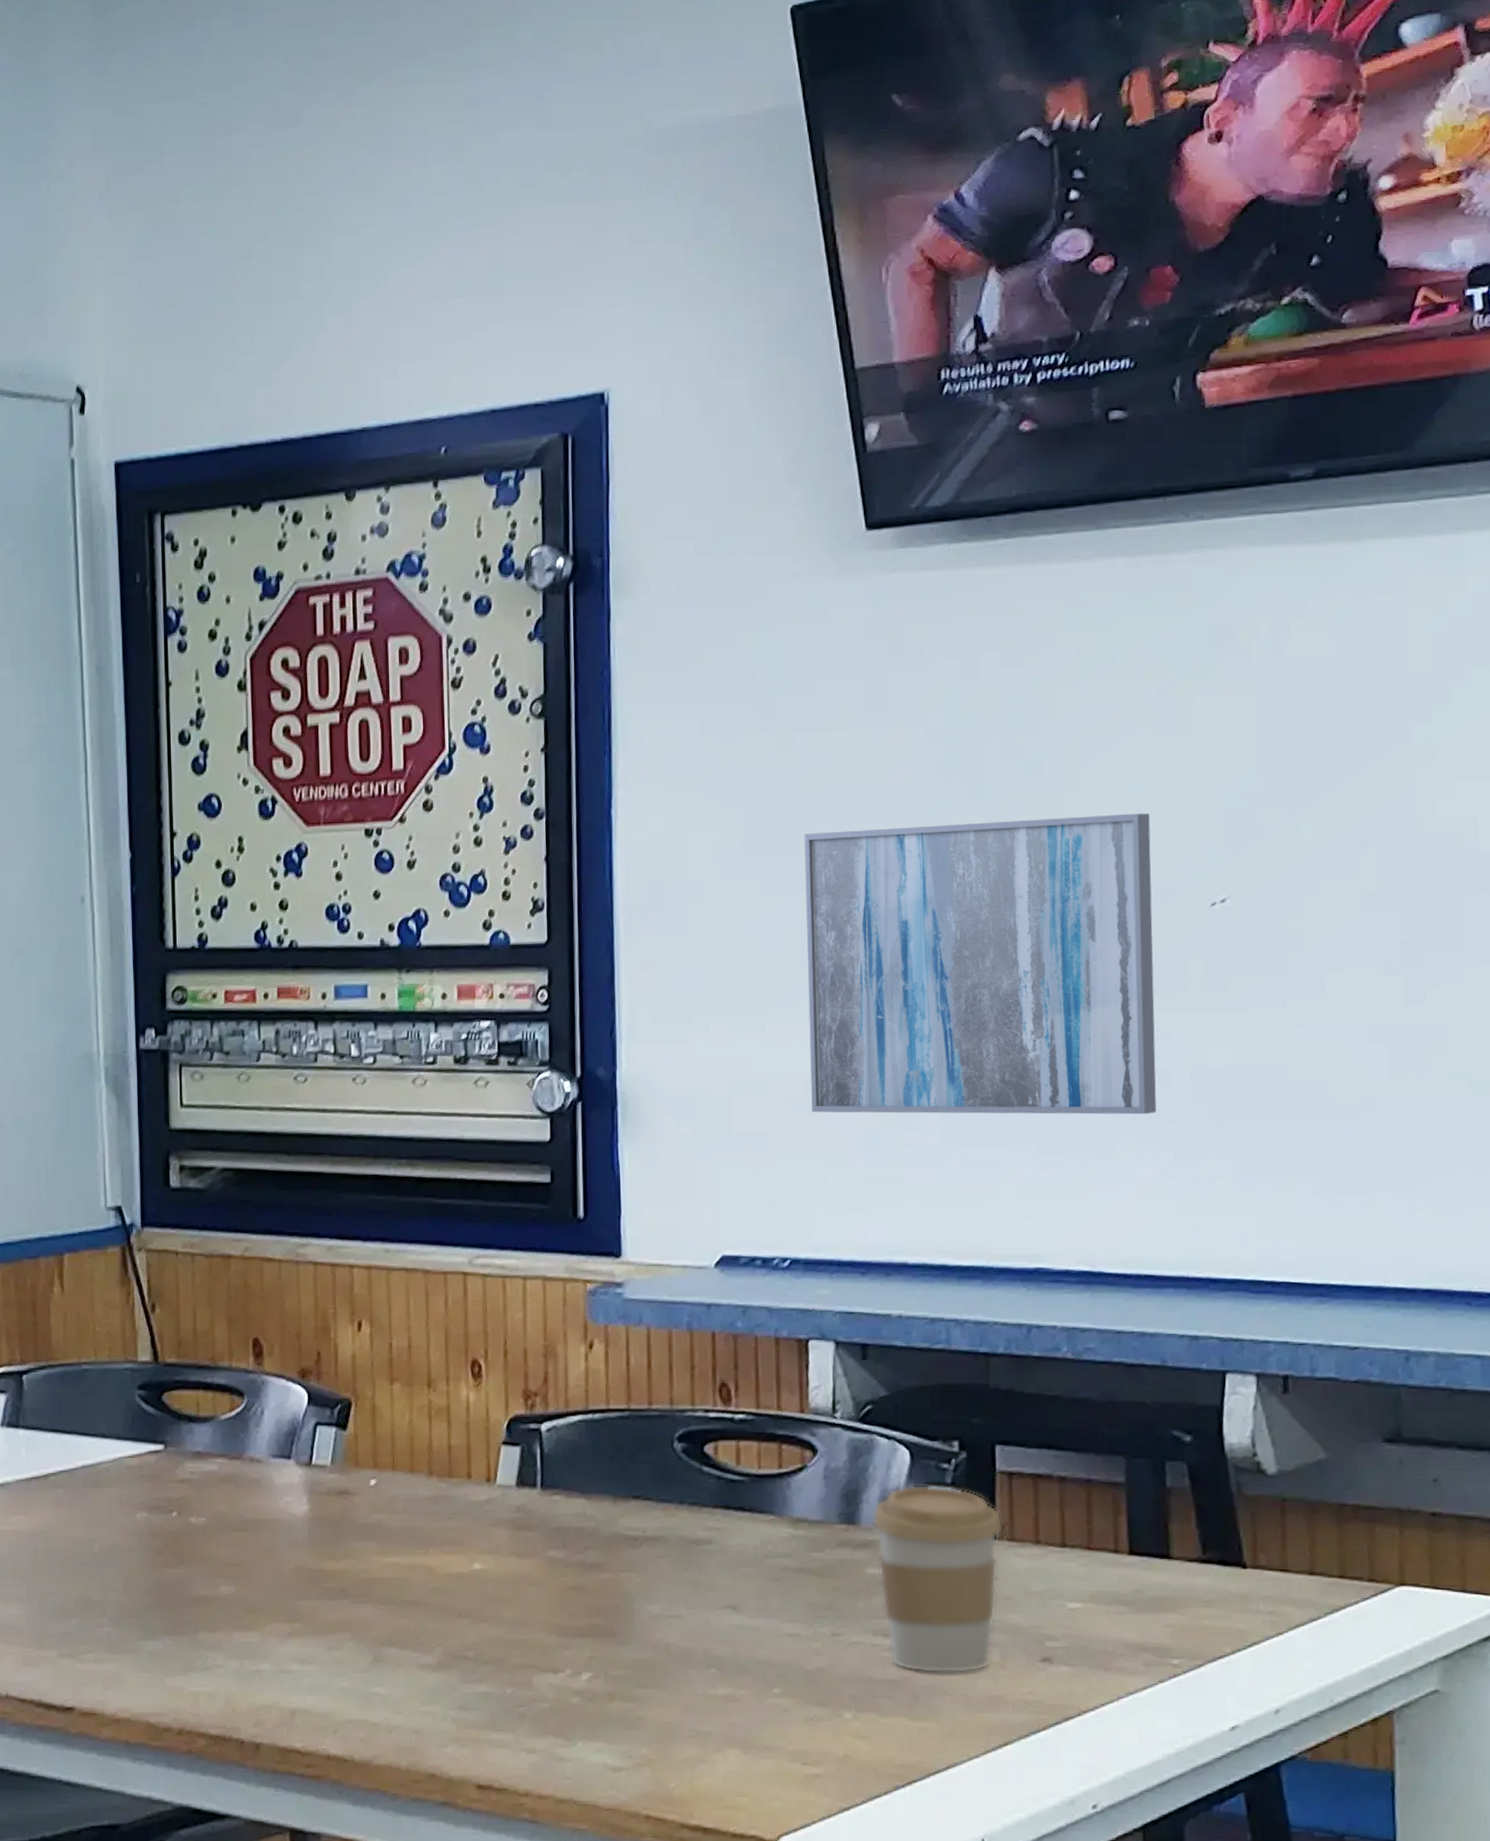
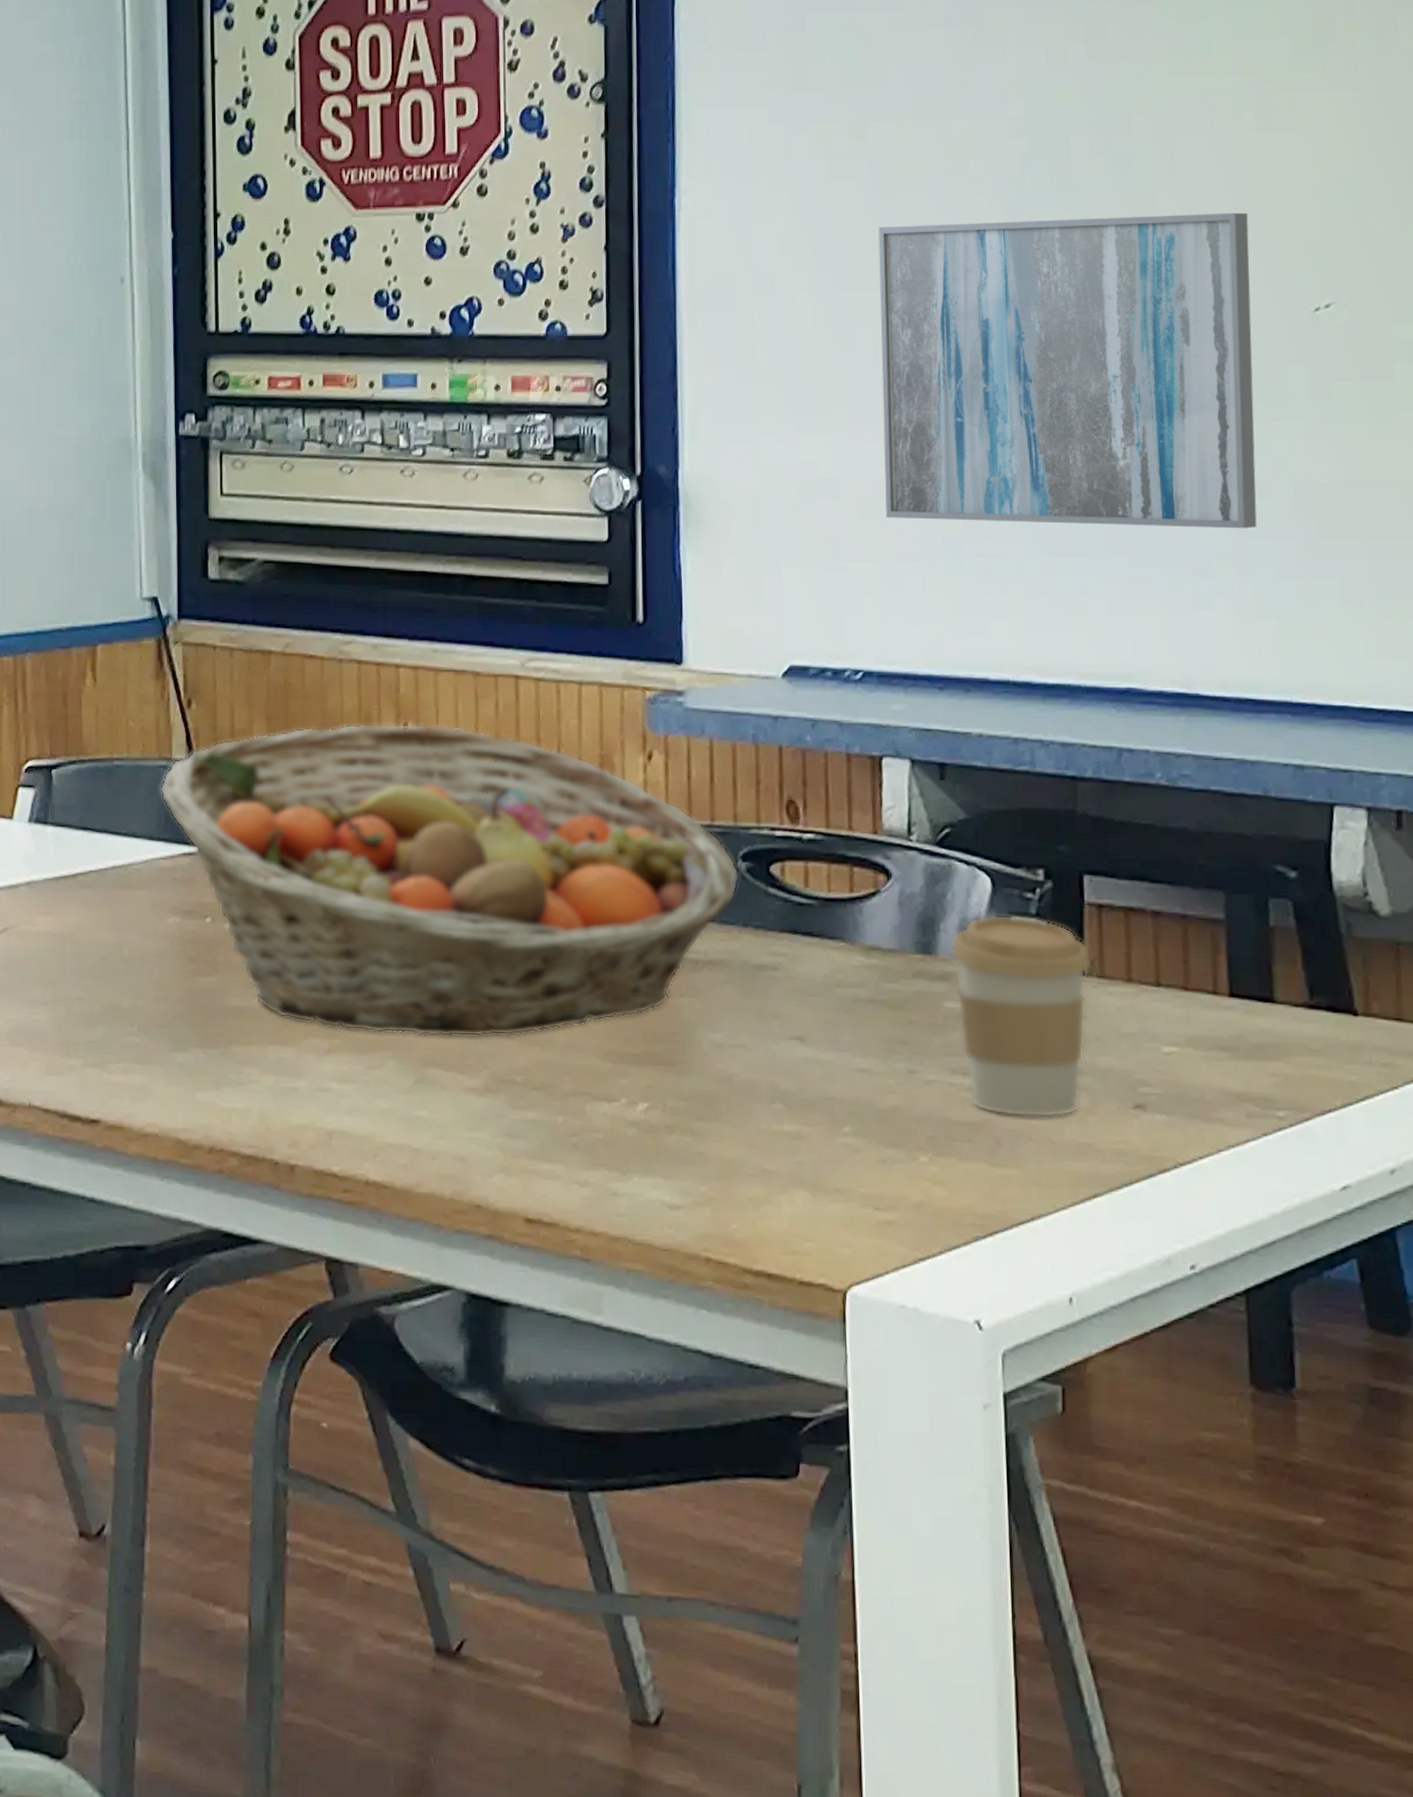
fruit basket: none [126,1321,677,1618] -> present [160,723,740,1037]

